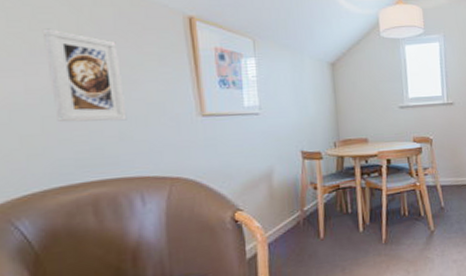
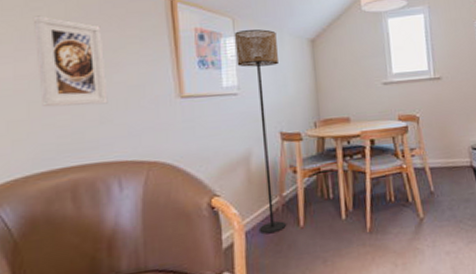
floor lamp: none [254,51,307,245] -> present [234,29,286,234]

